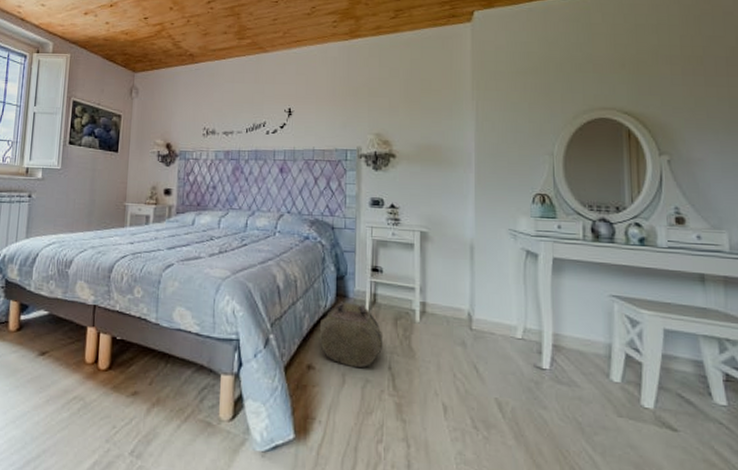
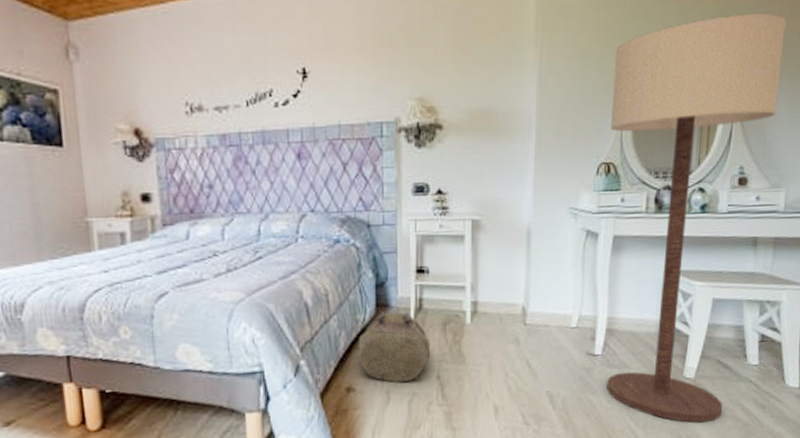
floor lamp: none [542,81,705,461] -> present [607,12,786,423]

